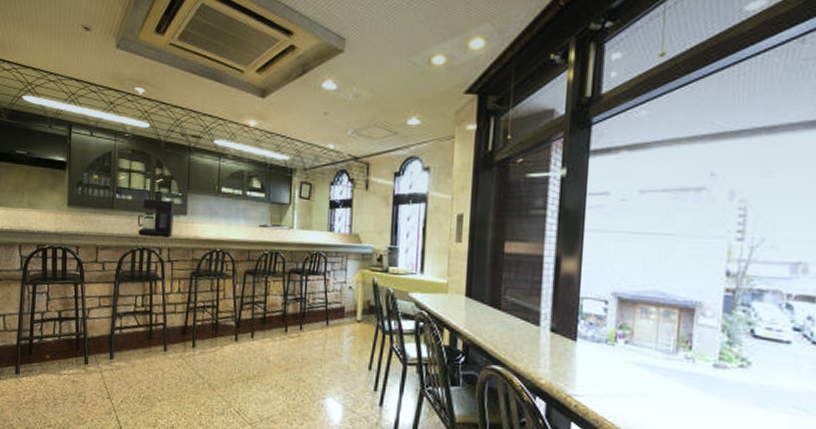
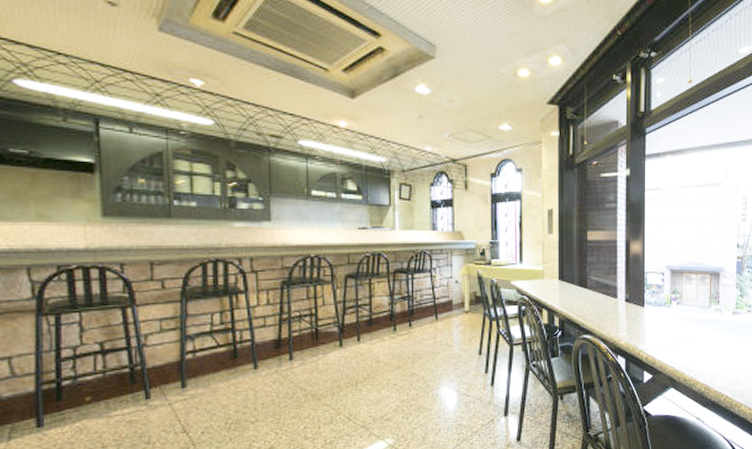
coffee maker: present [137,198,174,238] -> none [206,204,255,246]

